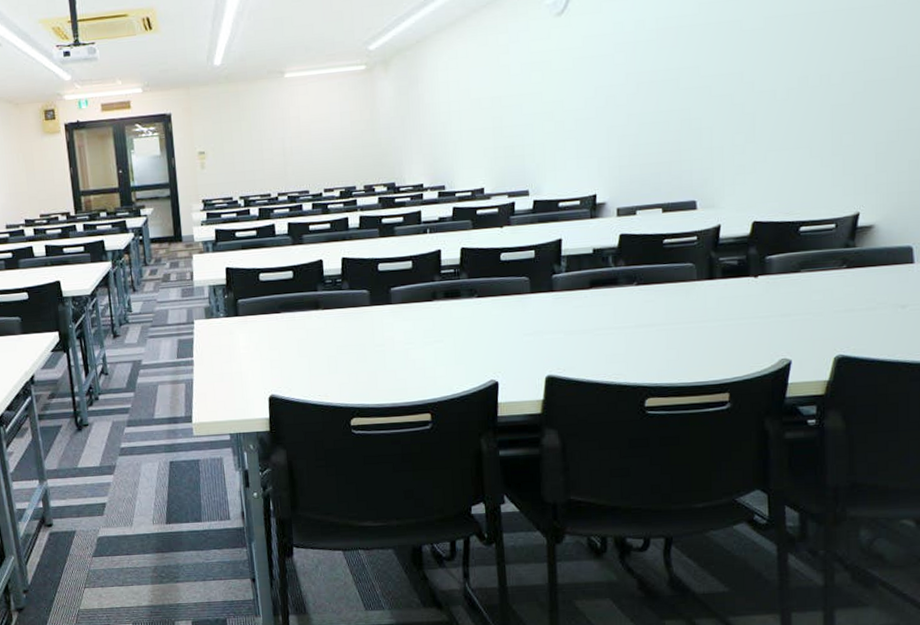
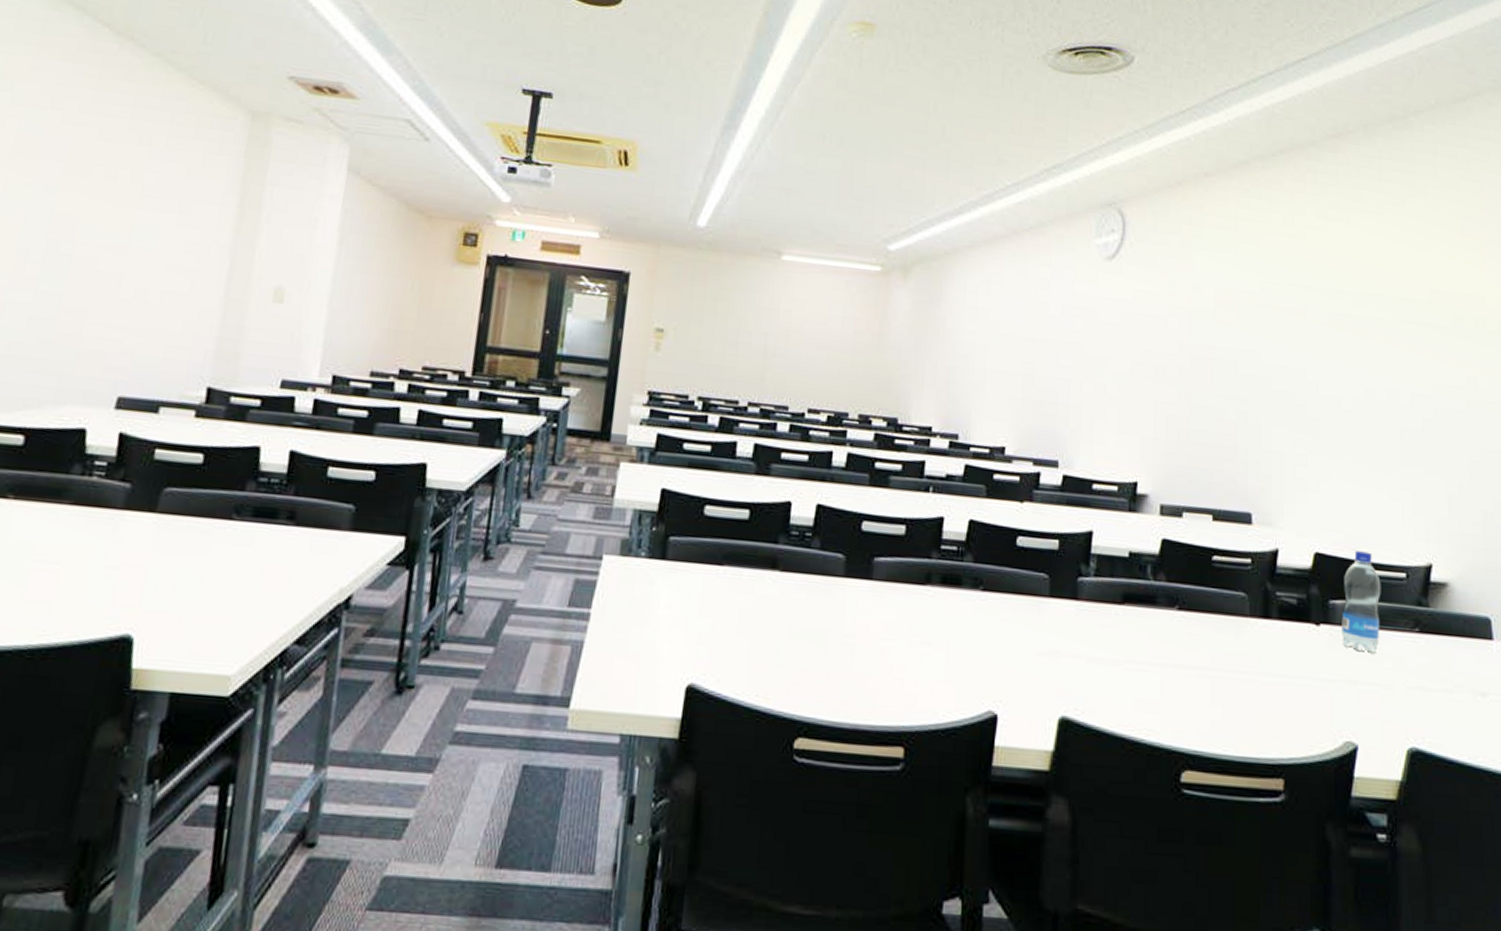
bottle: none [777,213,813,292] -> present [1341,551,1381,653]

